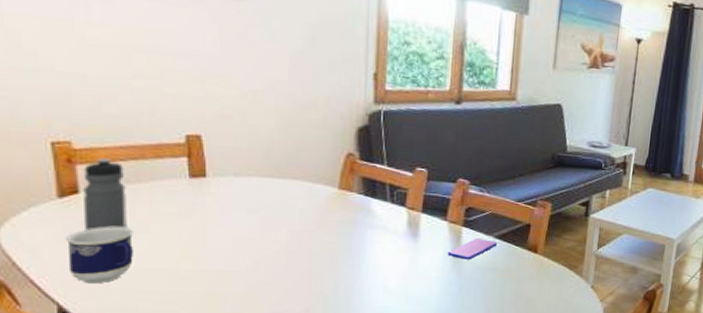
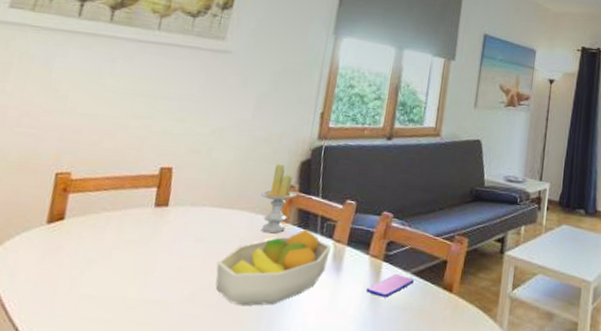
cup: present [67,227,134,284] -> none [36,252,98,310]
water bottle: present [83,158,127,231] -> none [59,188,105,256]
fruit bowl: none [278,198,404,273] -> present [215,229,331,306]
candle: none [316,130,359,203] -> present [261,163,298,234]

